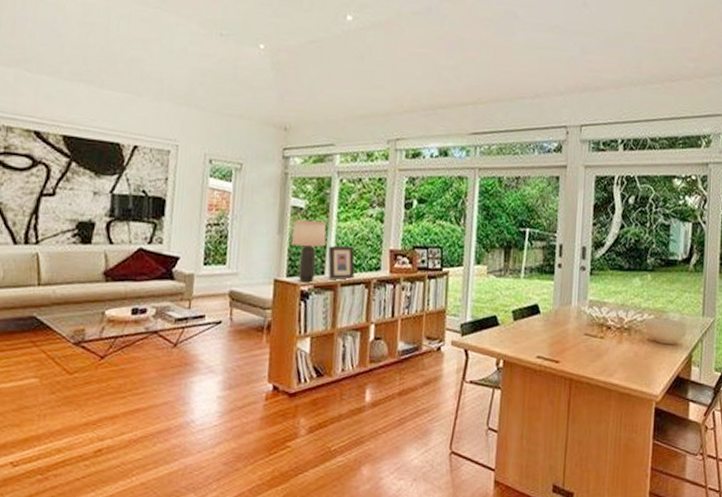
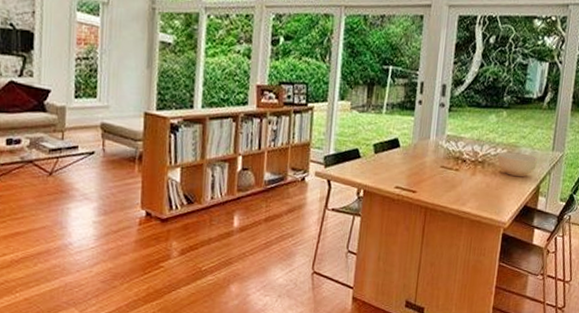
table lamp: present [291,220,327,283] -> none [160,55,195,116]
picture frame: present [328,245,355,280] -> none [196,80,223,114]

